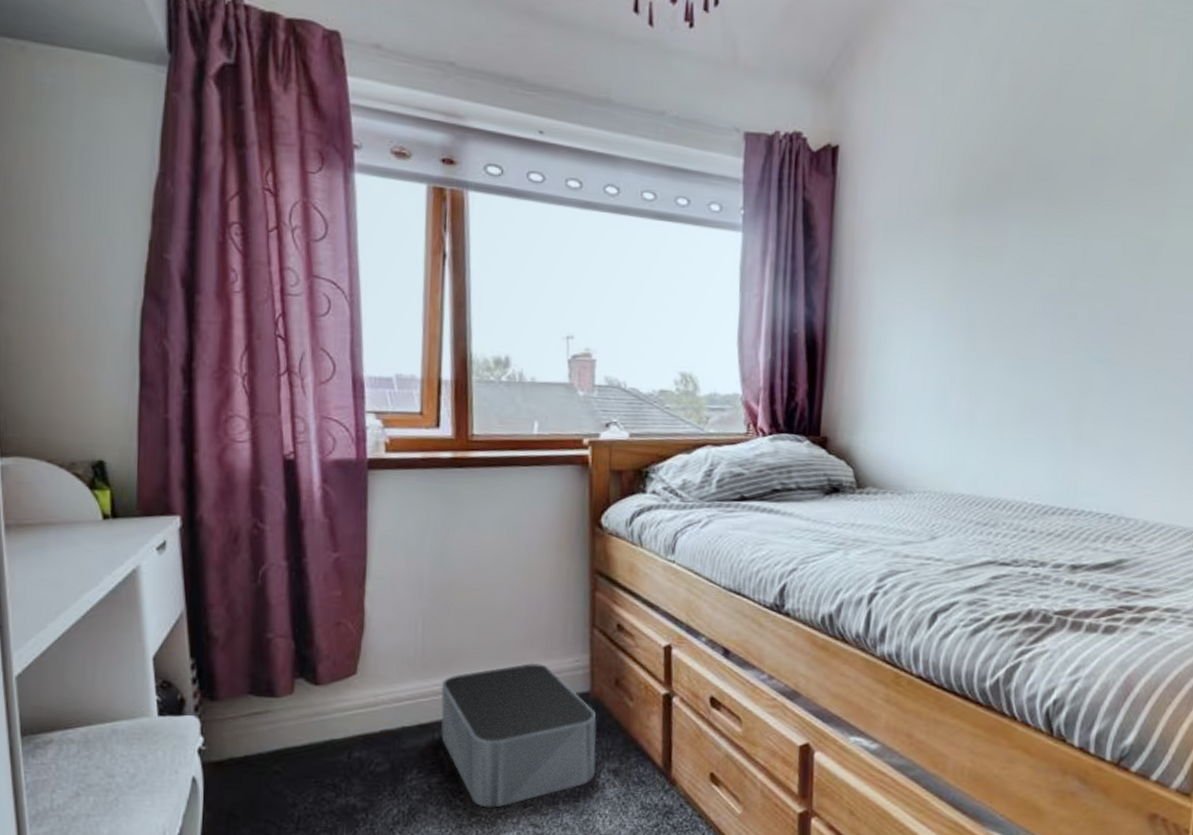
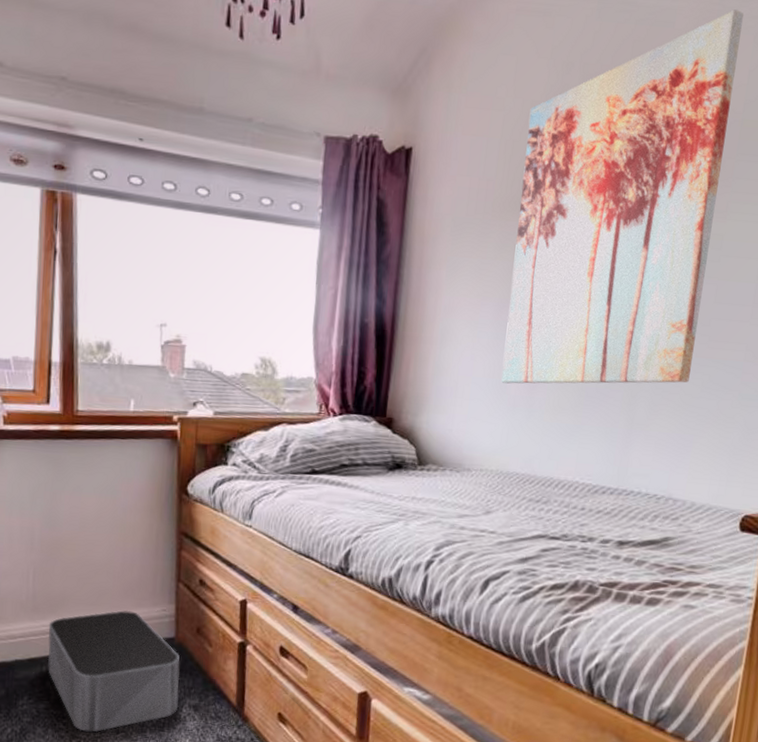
wall art: none [942,11,1170,398] -> present [501,9,744,384]

